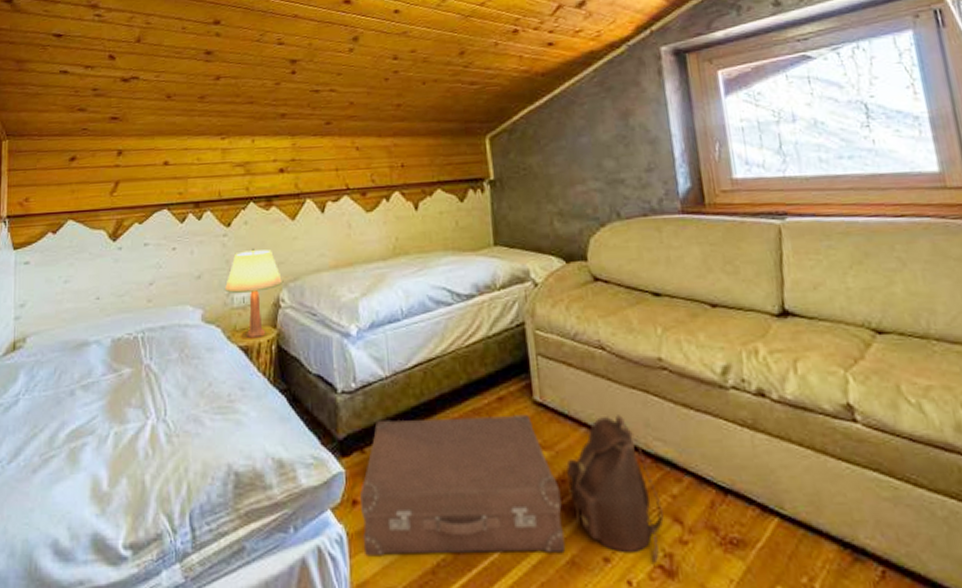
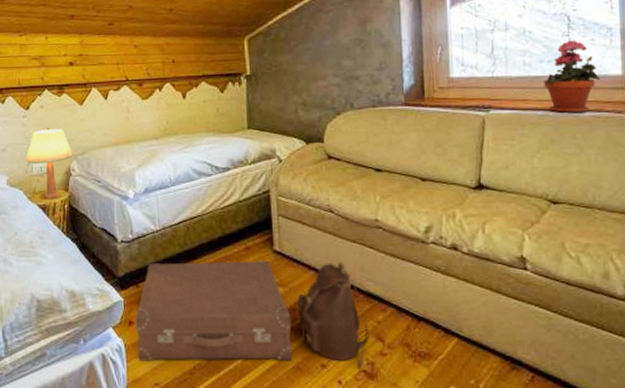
potted plant: none [846,131,915,220] -> present [544,40,601,114]

